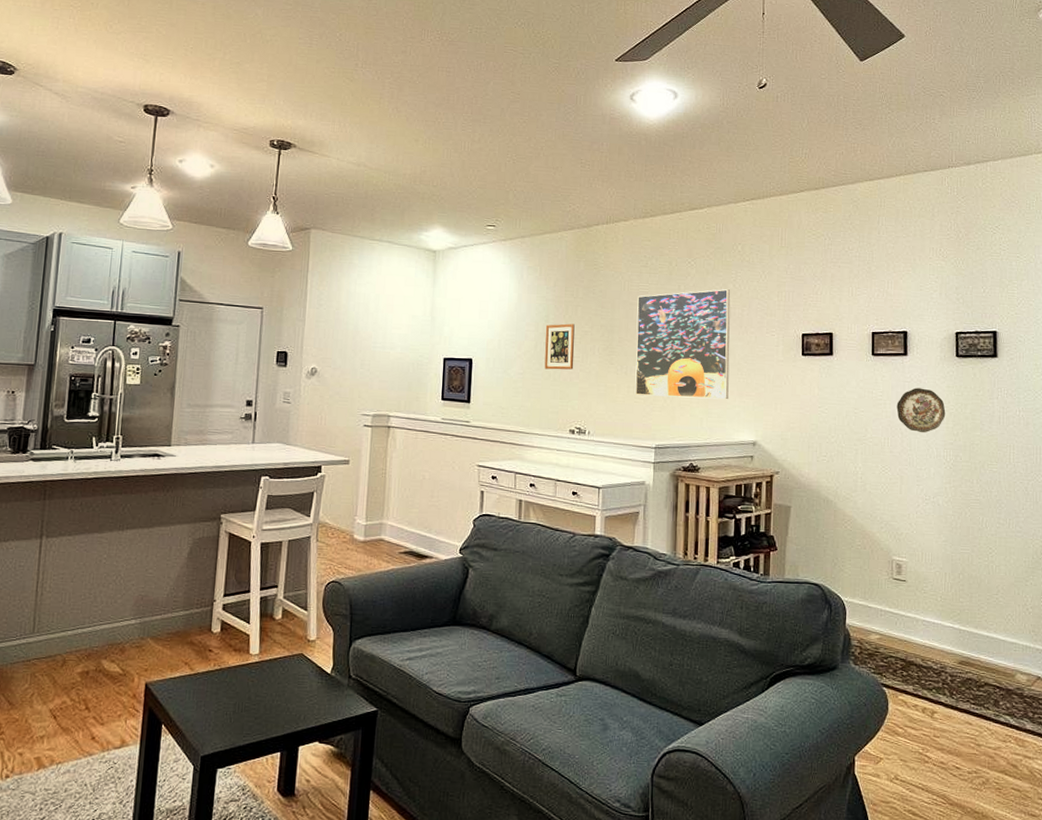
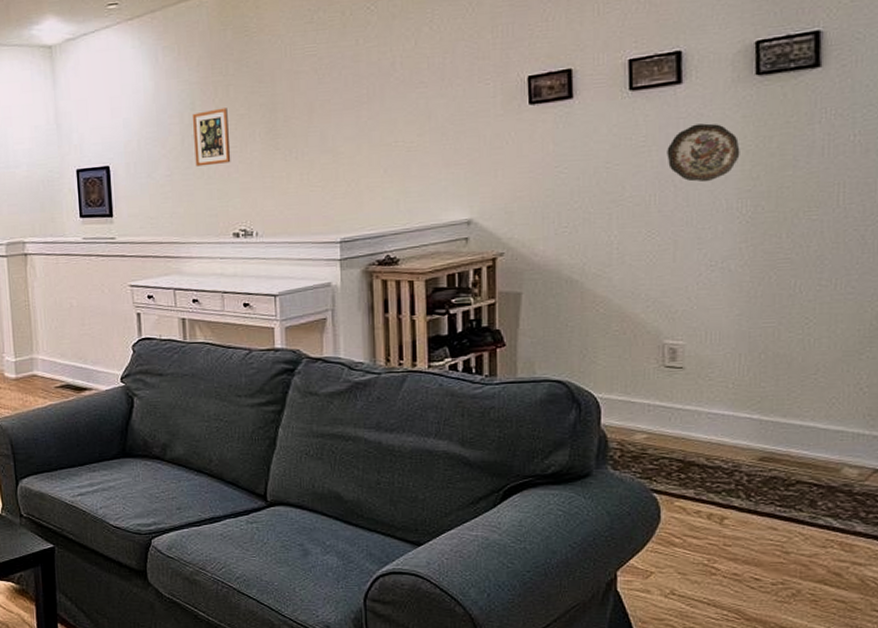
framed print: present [635,289,731,399] -> none [304,34,431,184]

